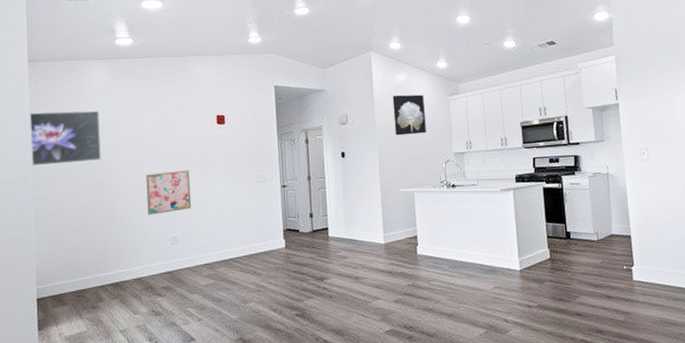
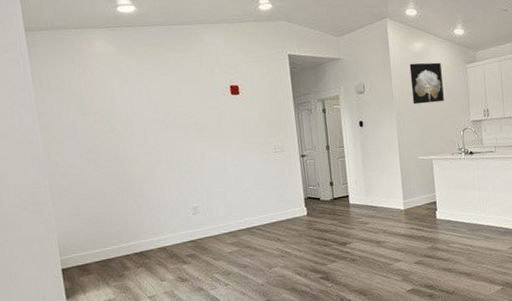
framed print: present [29,110,101,167] -> none [33,81,114,140]
wall art: present [145,170,192,215] -> none [161,141,211,186]

